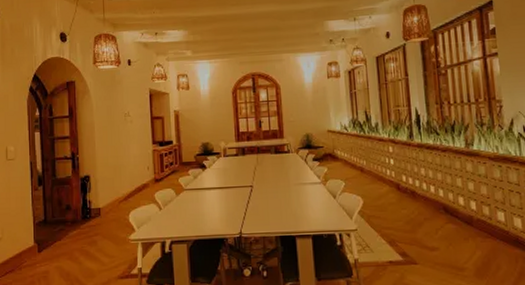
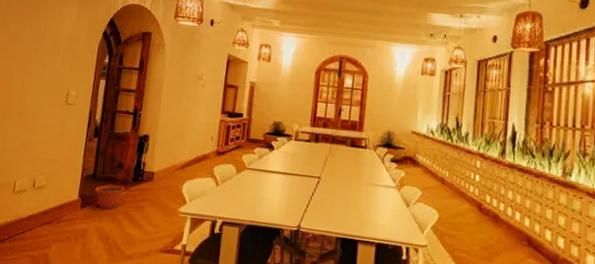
plant pot: none [48,225,76,249] -> present [94,184,125,209]

